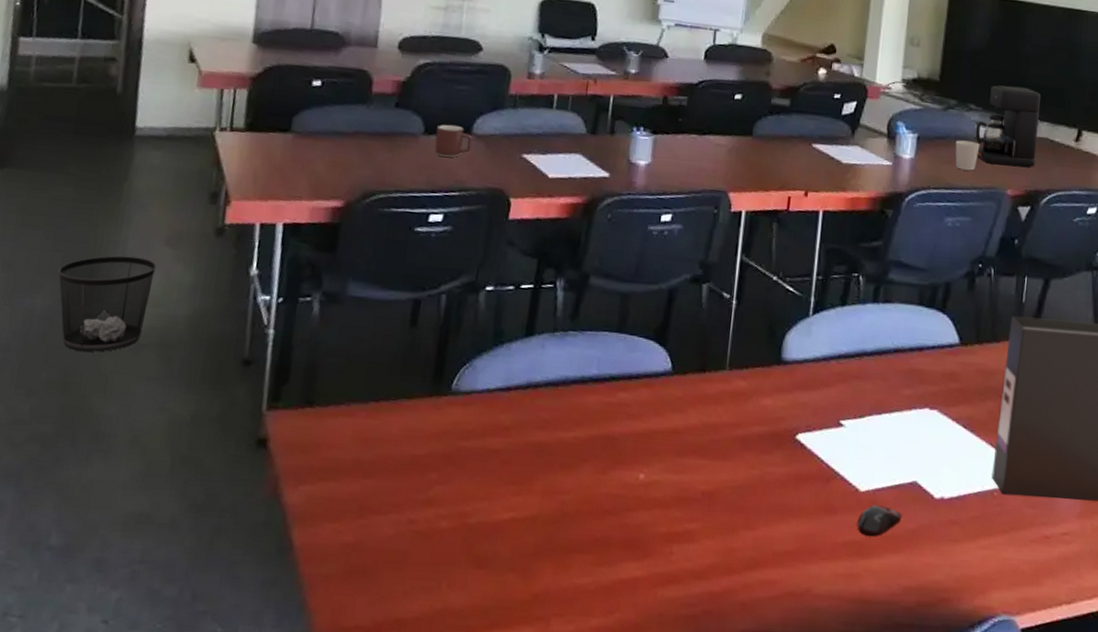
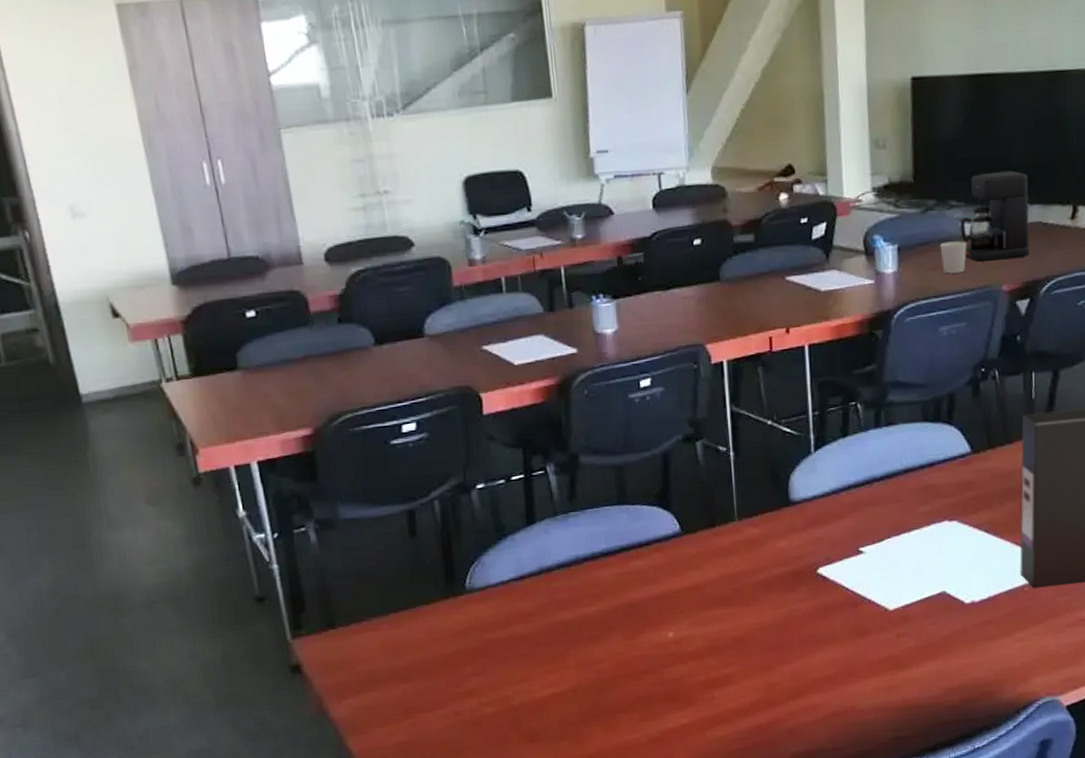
waste bin: present [58,255,157,352] -> none [50,520,151,618]
mug: present [434,124,473,158] -> none [387,329,428,365]
computer mouse: present [857,505,902,536] -> none [891,619,935,649]

